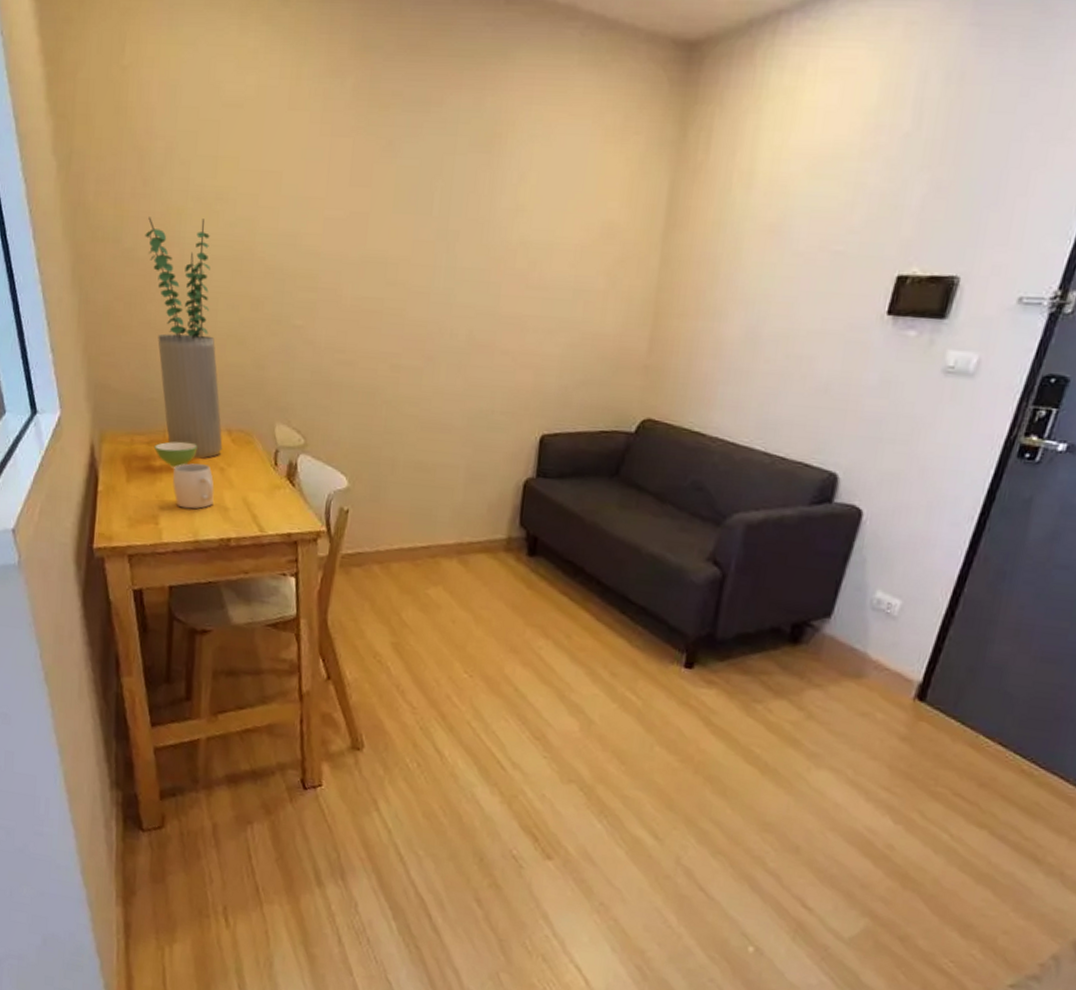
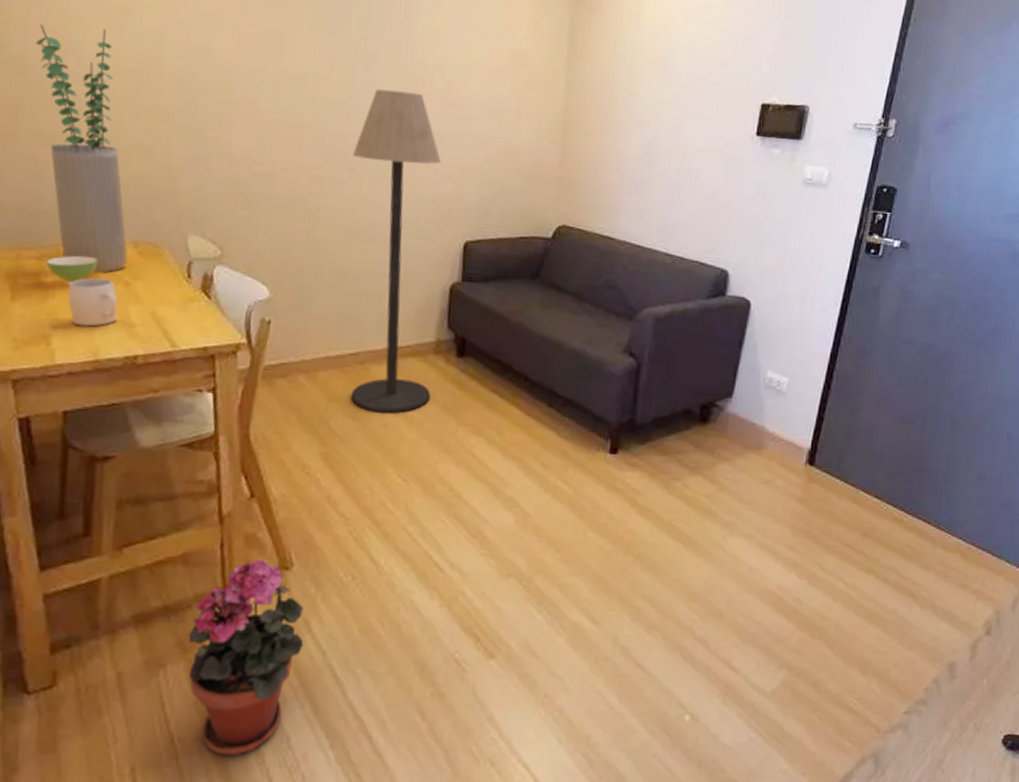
potted plant: none [271,737,372,912] -> present [188,558,304,756]
floor lamp: none [421,271,520,609] -> present [351,89,441,413]

